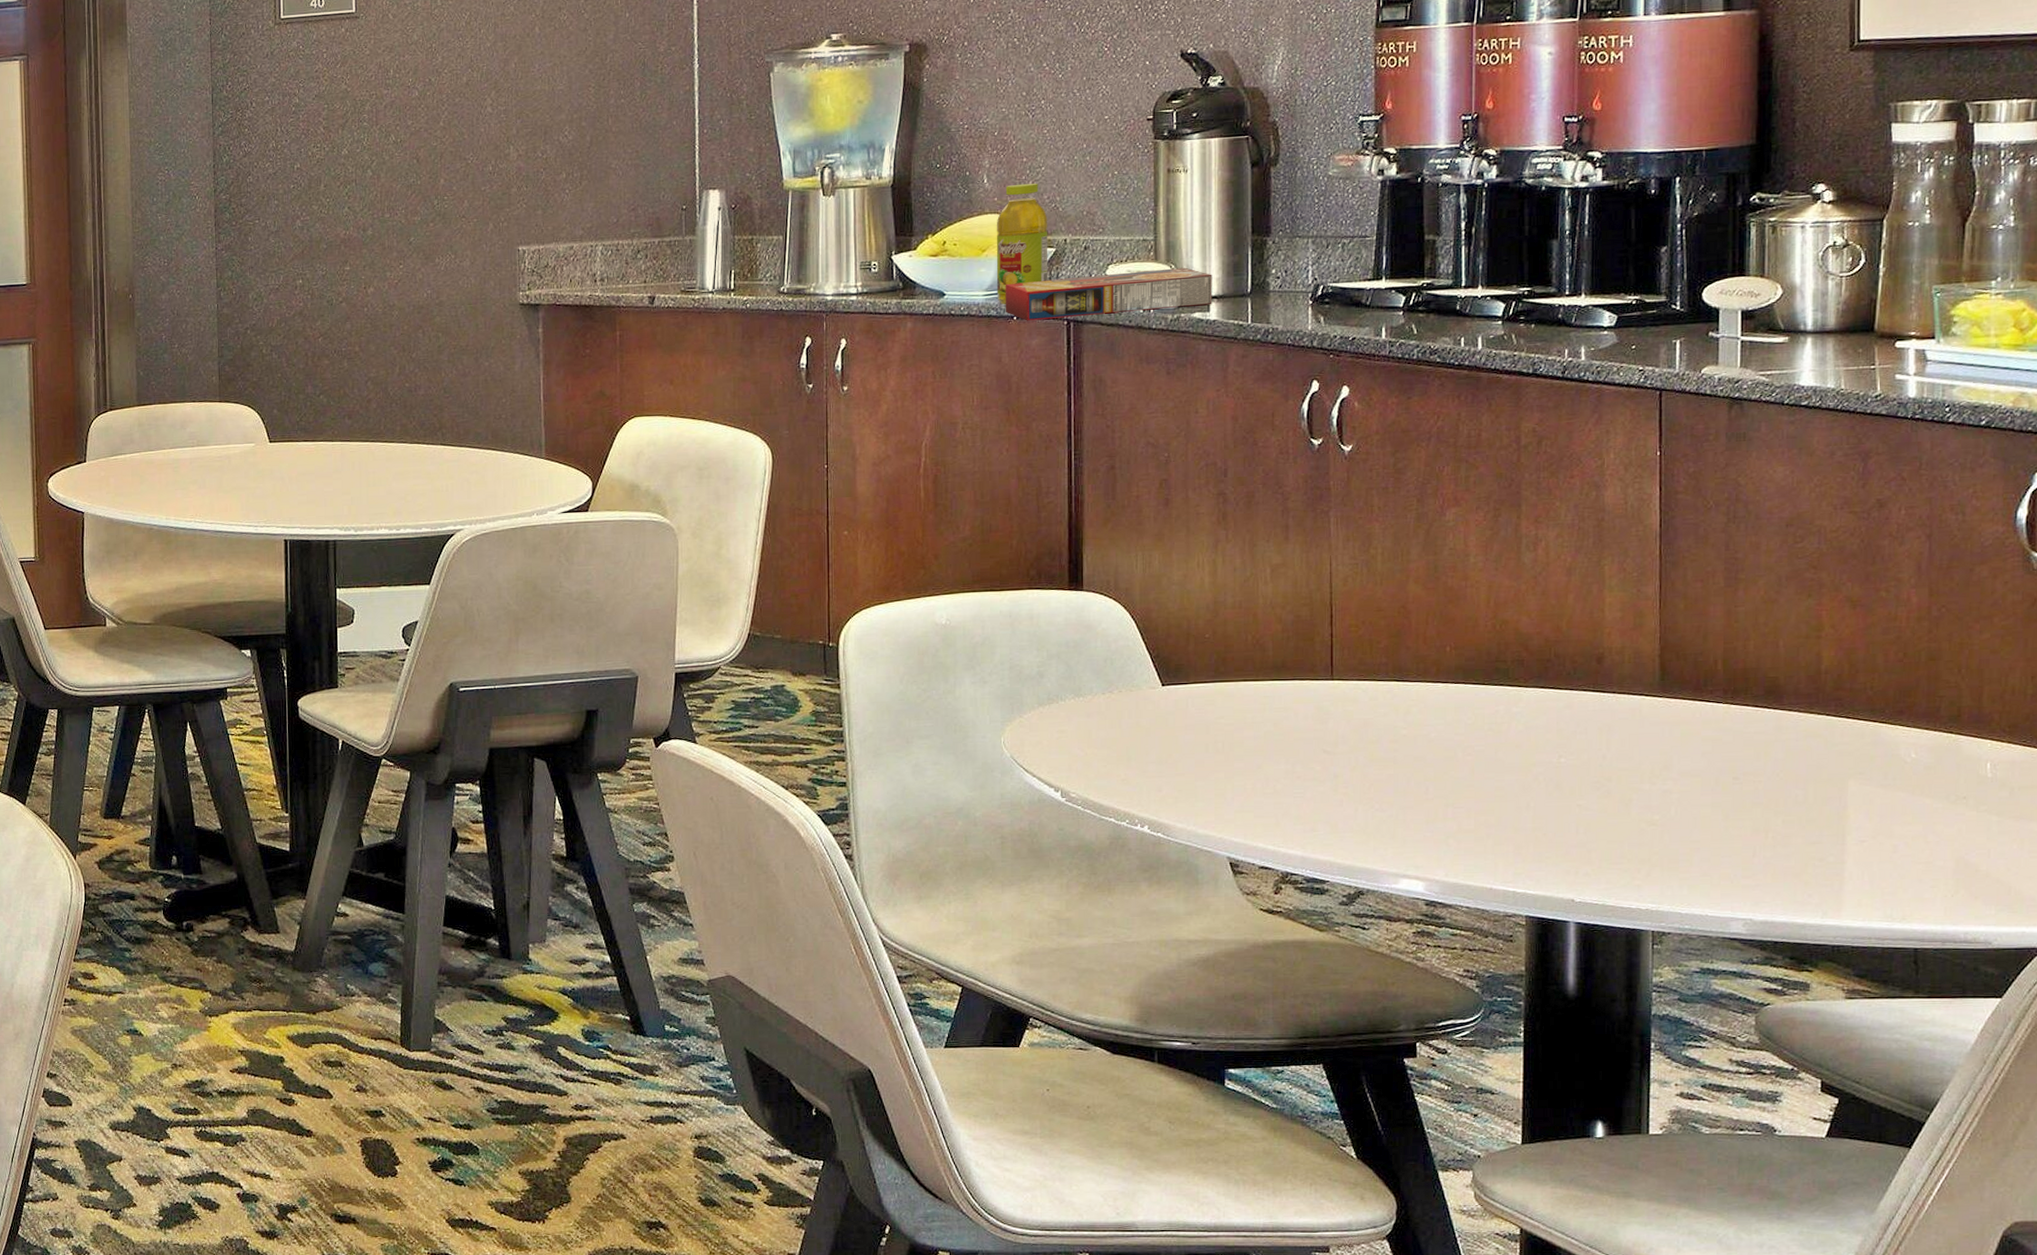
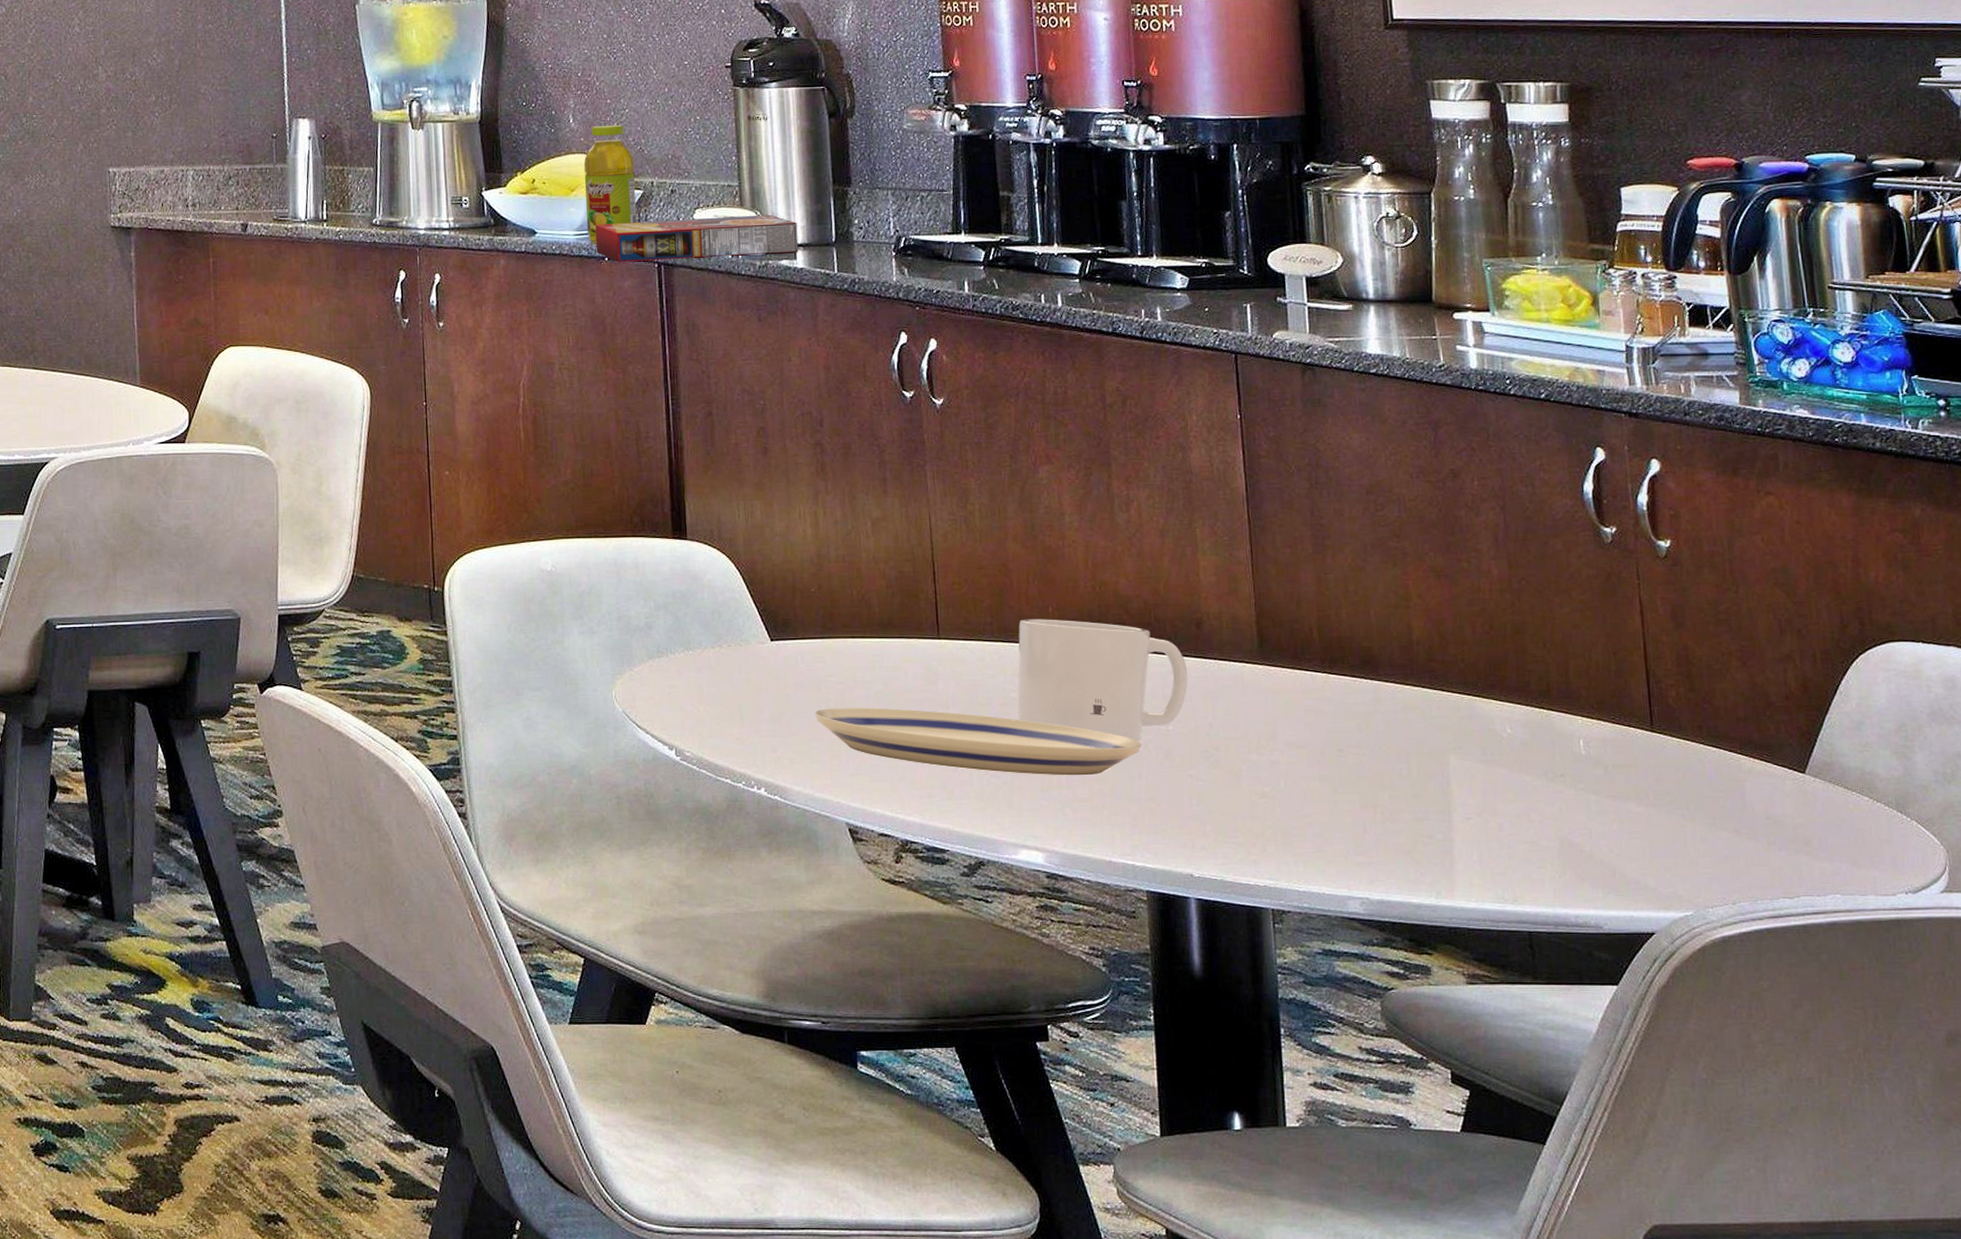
plate: none [1202,747,1532,808] -> present [814,708,1142,776]
mug: none [1407,658,1585,775] -> present [1017,619,1188,742]

